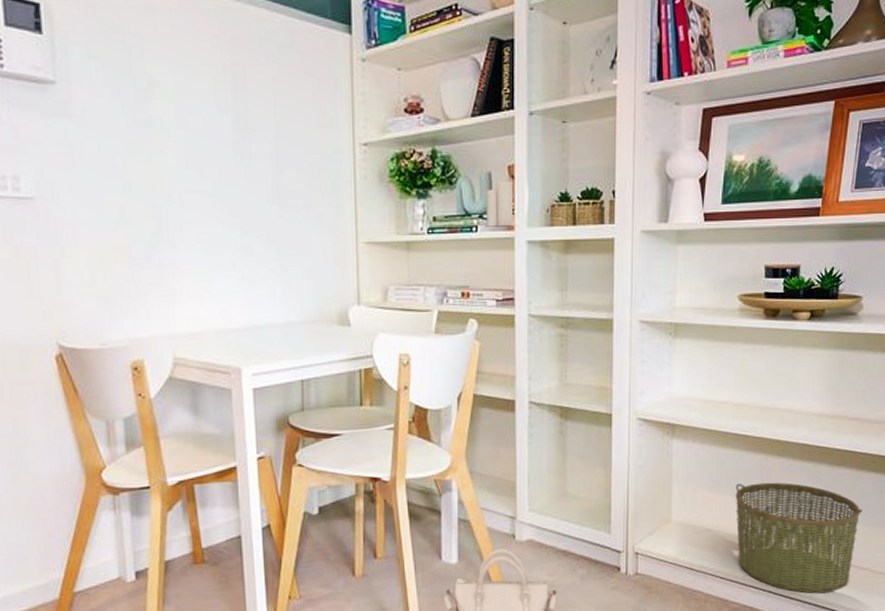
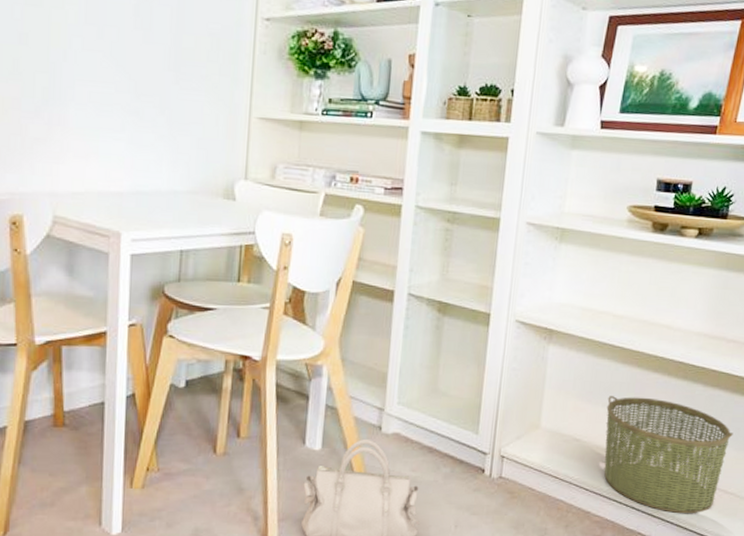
candle: present [485,178,517,227] -> none [380,66,413,116]

